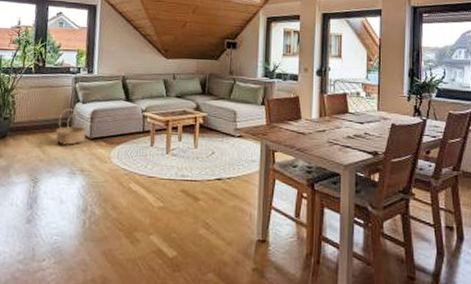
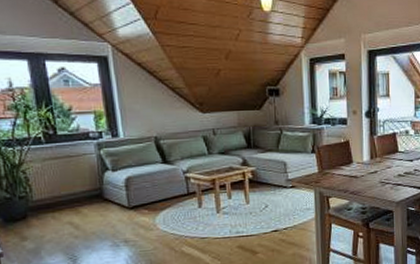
basket: present [55,108,88,145] -> none [85,178,125,218]

